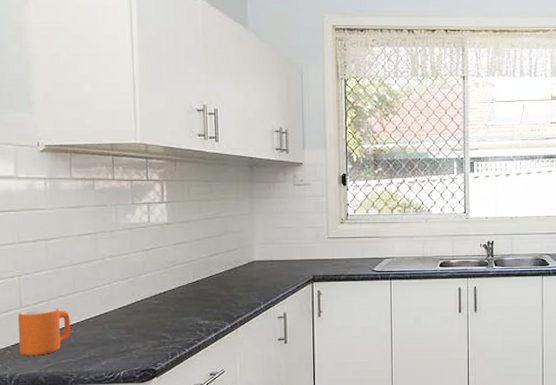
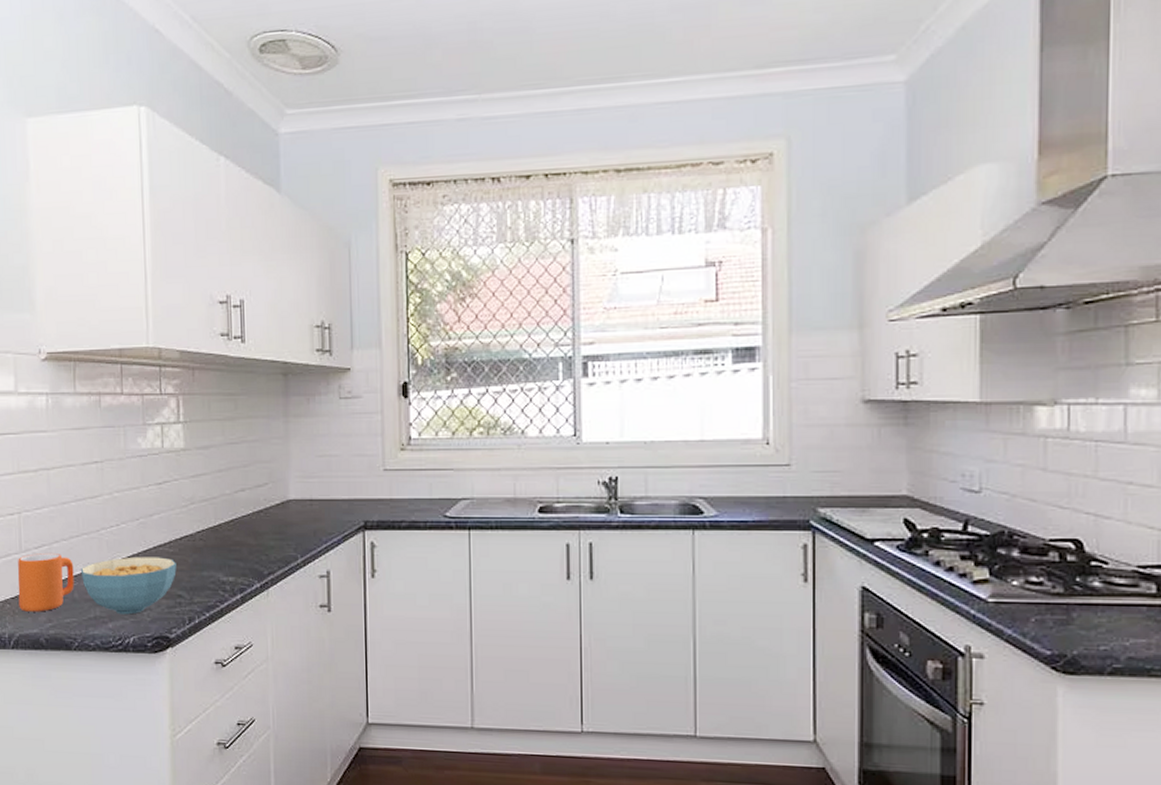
cereal bowl: none [76,307,161,354] -> present [80,556,177,615]

